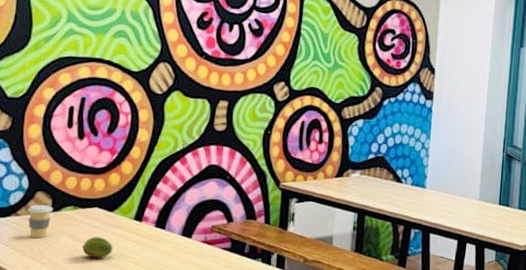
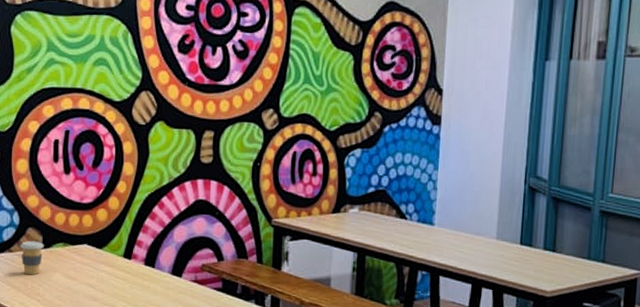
fruit: present [81,237,113,259] -> none [73,274,104,297]

